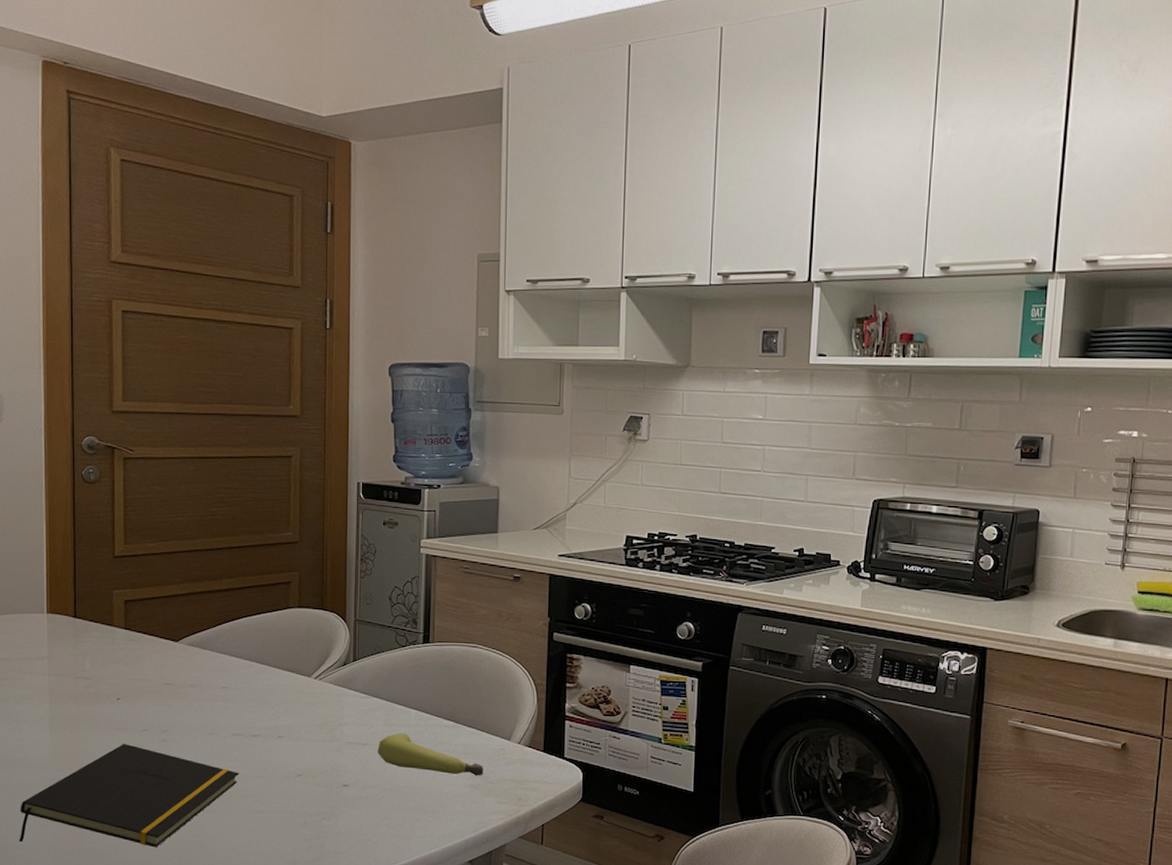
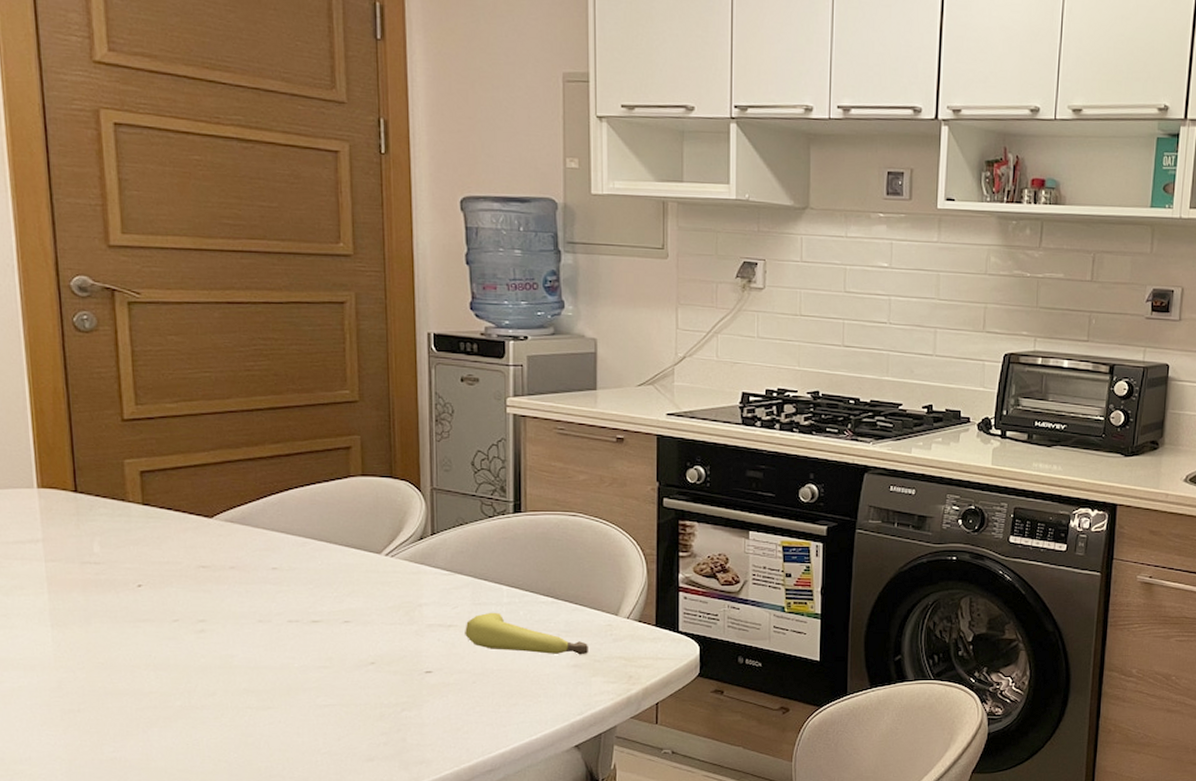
notepad: present [19,744,239,848] -> none [18,637,299,755]

